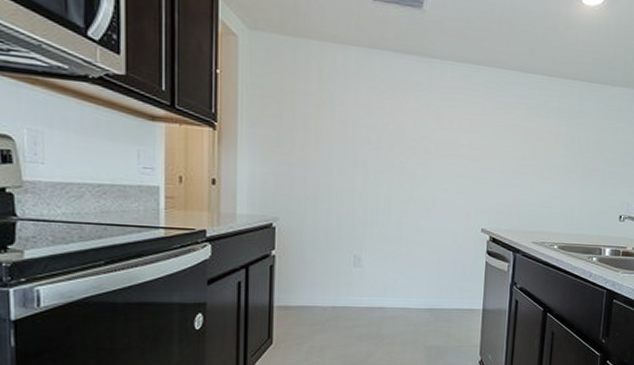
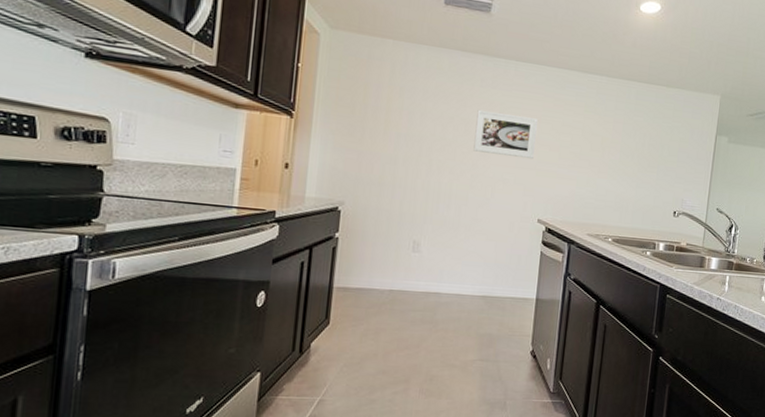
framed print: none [411,115,477,167] -> present [473,109,538,160]

